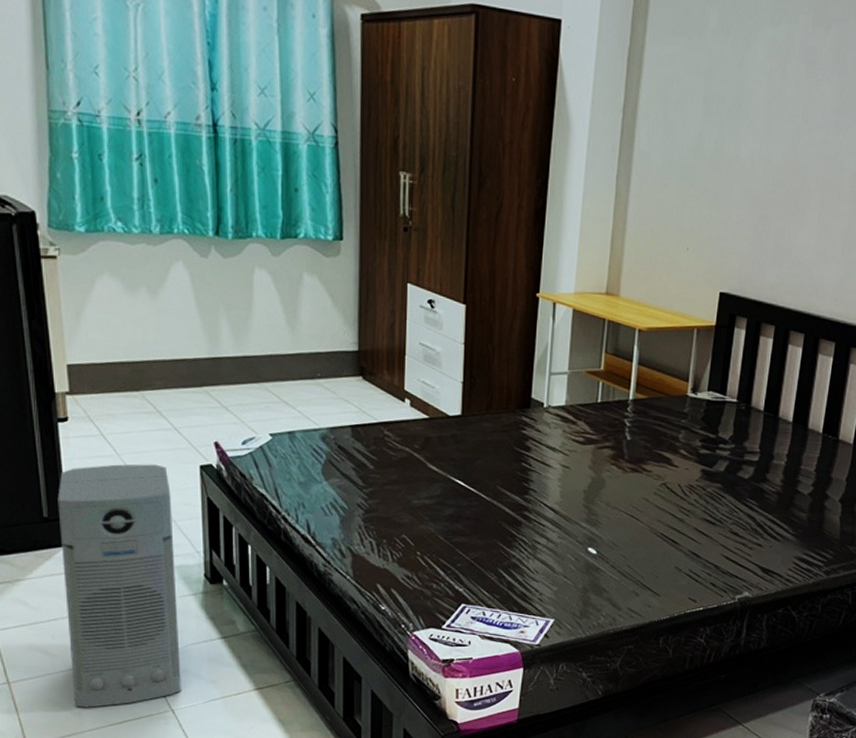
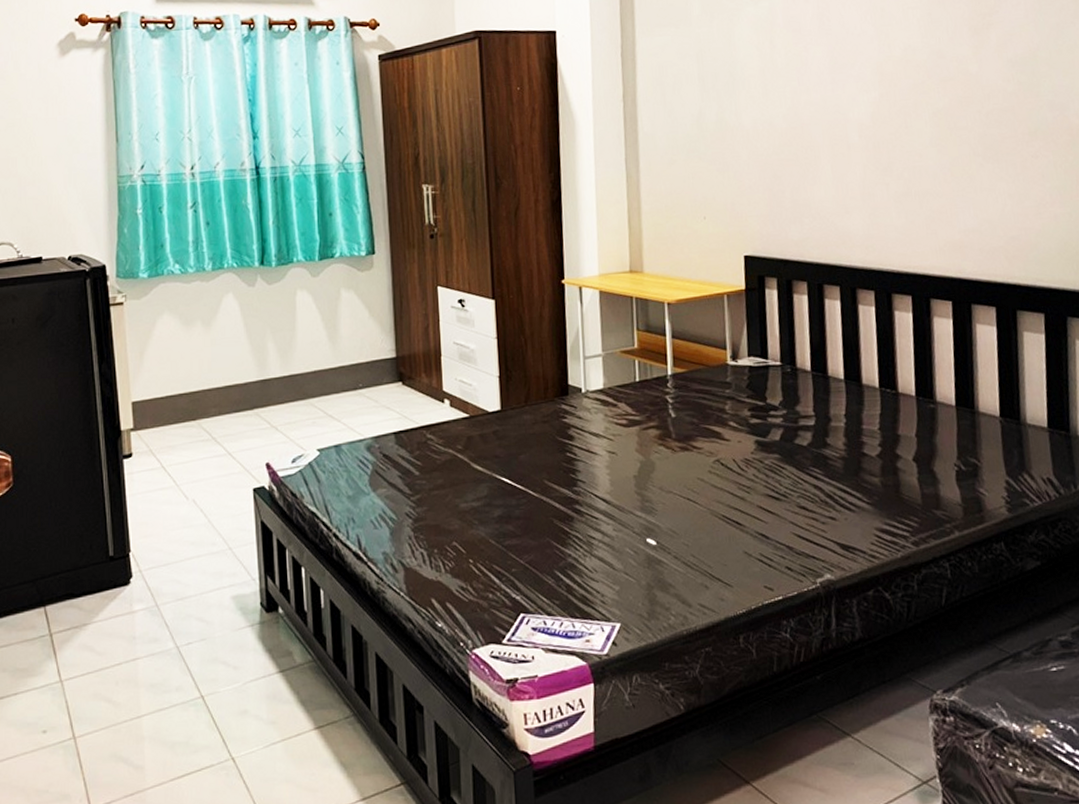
air purifier: present [57,464,181,708] -> none [122,491,241,762]

